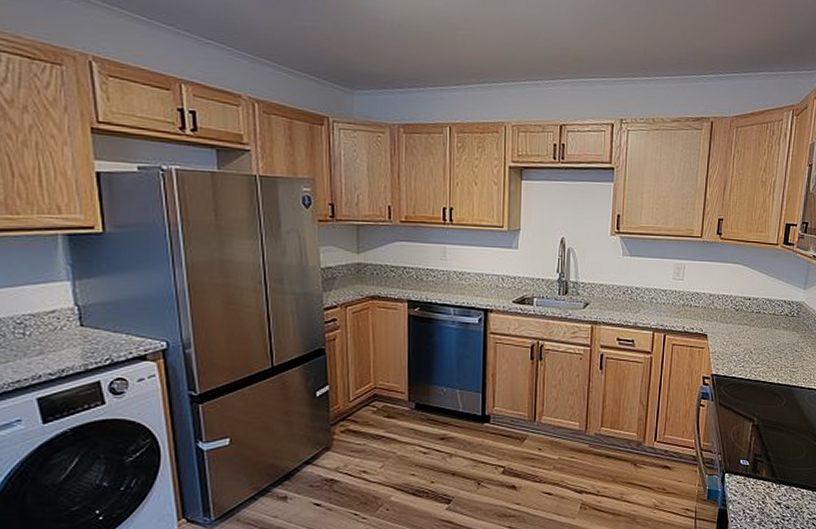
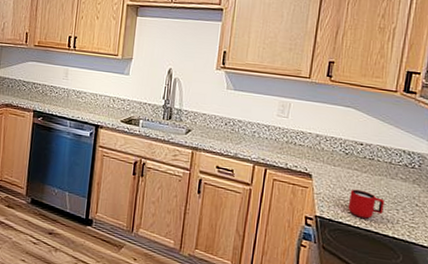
mug: none [739,343,770,371] -> present [348,189,384,220]

